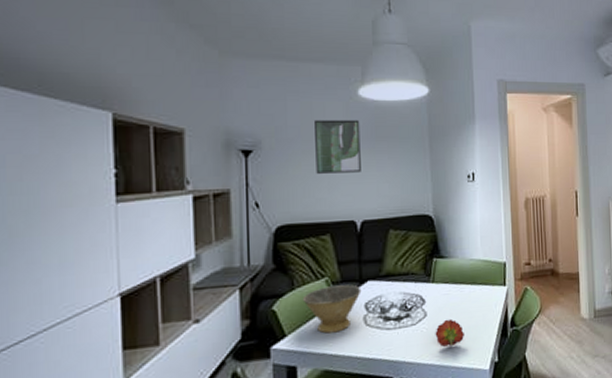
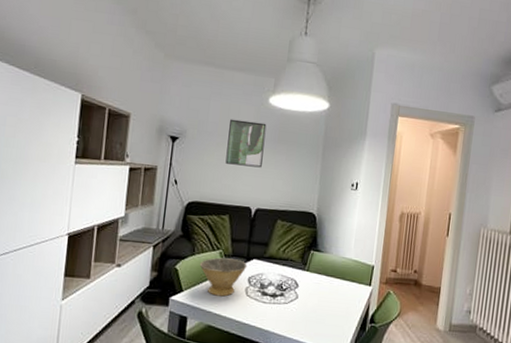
flower: present [435,319,464,347] -> none [302,304,328,328]

